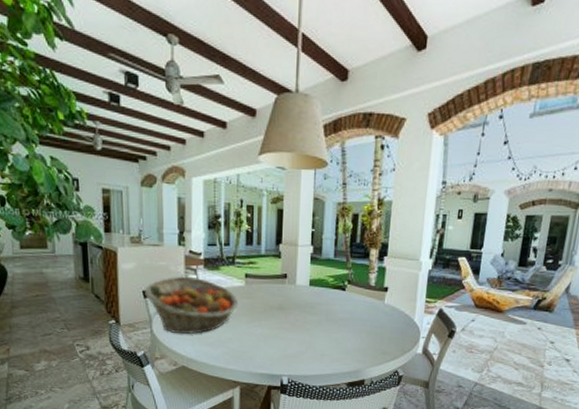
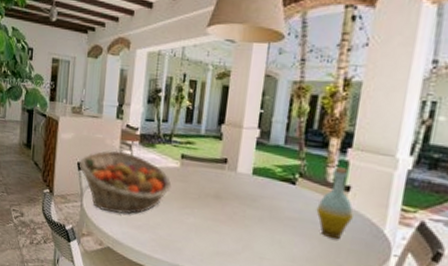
bottle: none [363,272,391,331] -> present [316,167,353,240]

